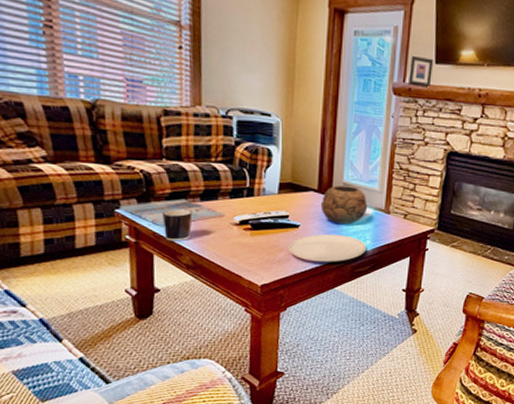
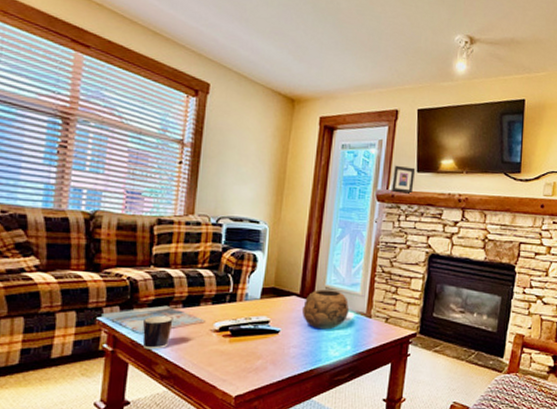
plate: present [289,234,367,262] -> none [267,340,347,370]

